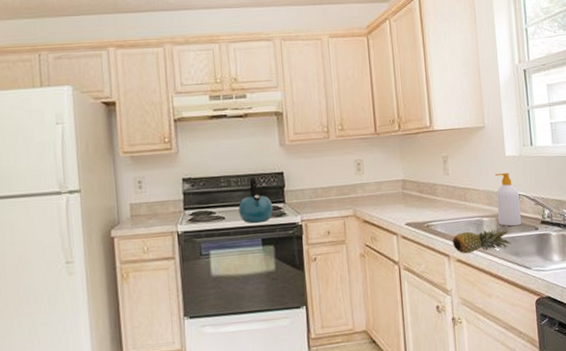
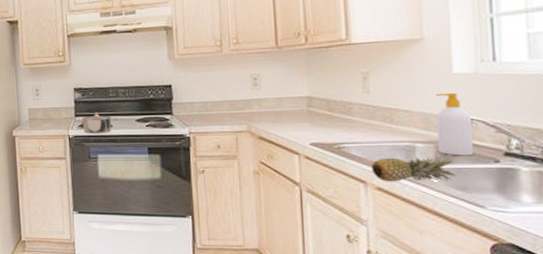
cooking pot: none [186,203,230,229] -> present [77,112,117,135]
kettle: present [238,177,274,224] -> none [126,89,161,133]

